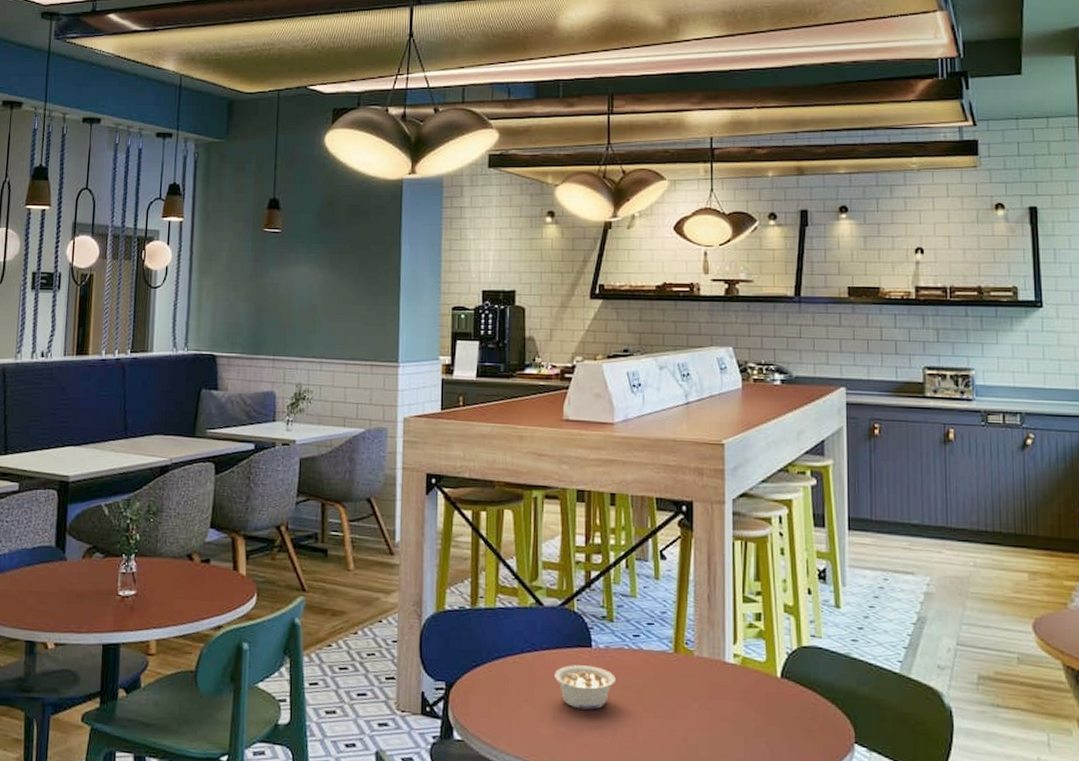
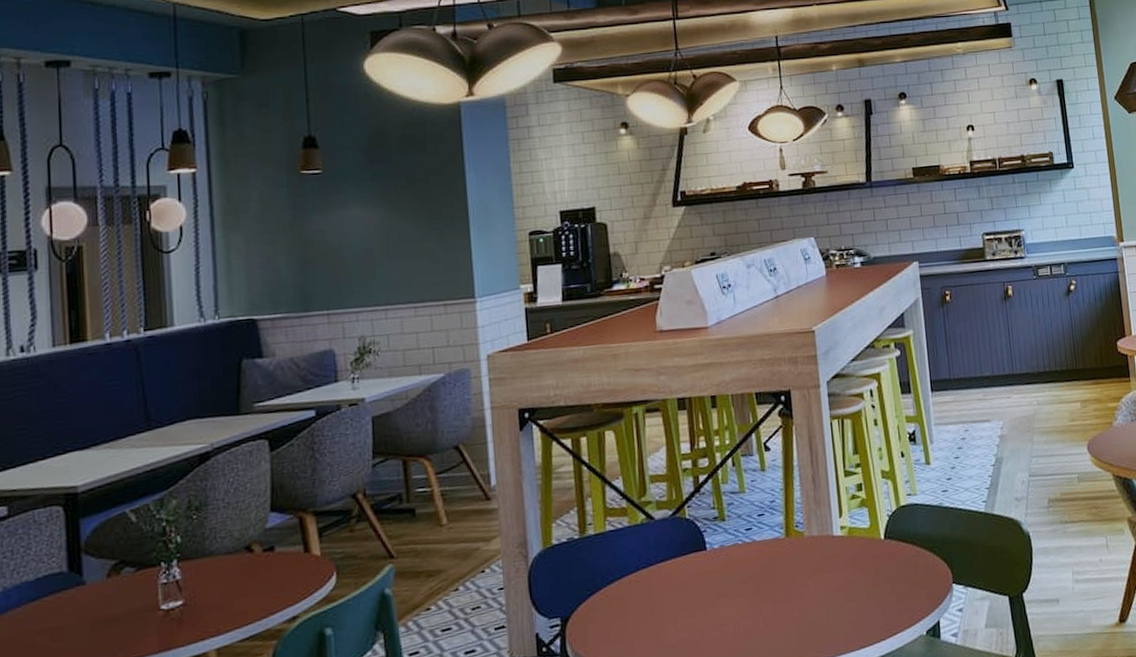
legume: present [554,665,616,710] -> none [672,567,733,613]

